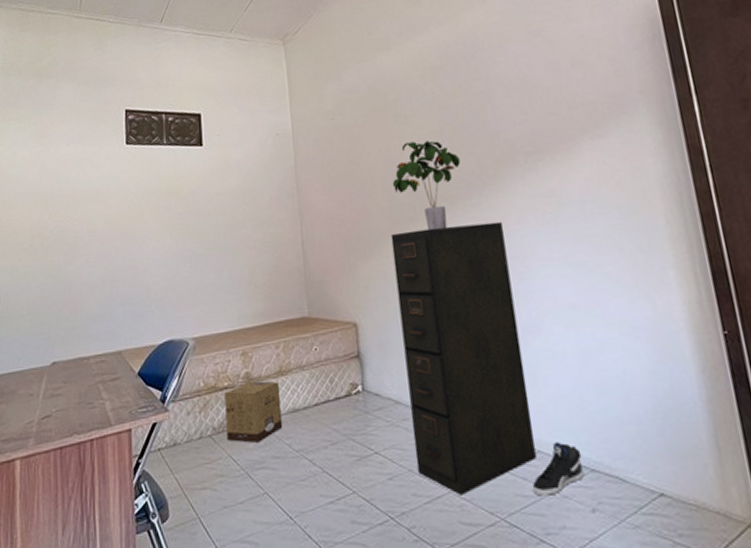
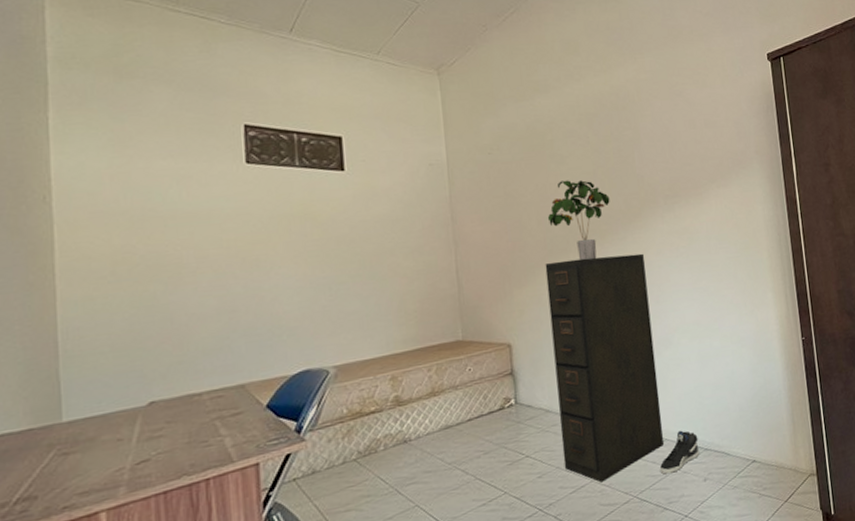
cardboard box: present [224,381,283,443] -> none [371,402,435,463]

